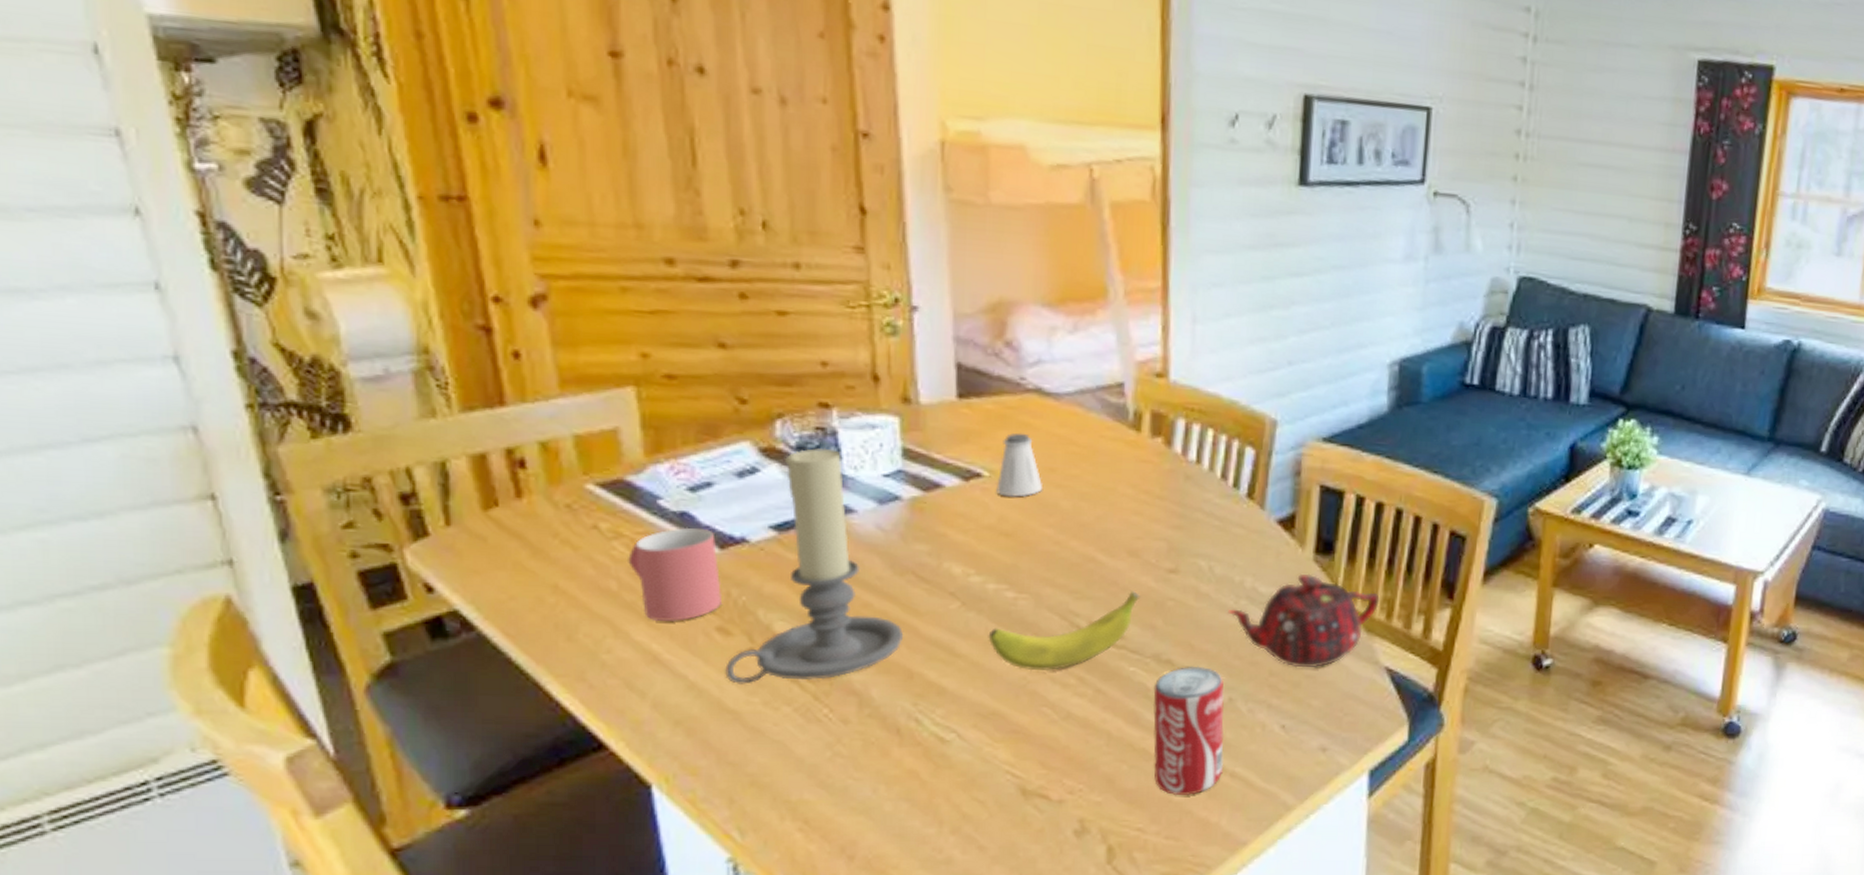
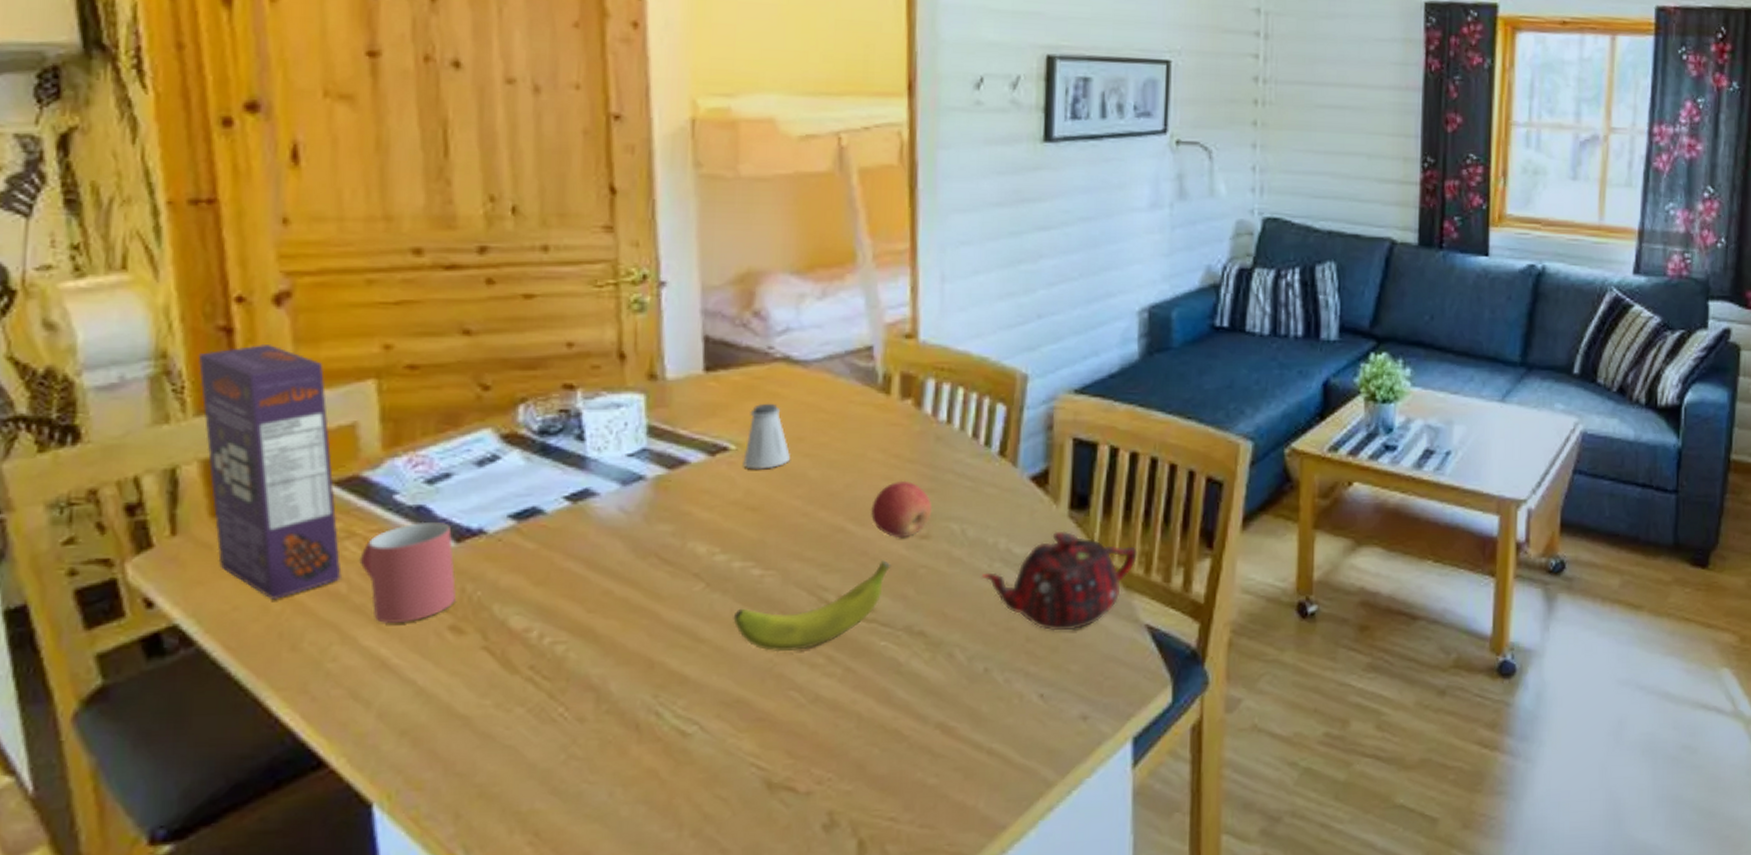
cereal box: none [459,344,611,592] -> present [198,343,342,599]
candle holder: present [725,448,904,684] -> none [456,430,645,686]
apple: none [1120,516,1181,571] -> present [870,480,933,539]
beverage can: present [1153,666,1225,796] -> none [905,636,981,779]

